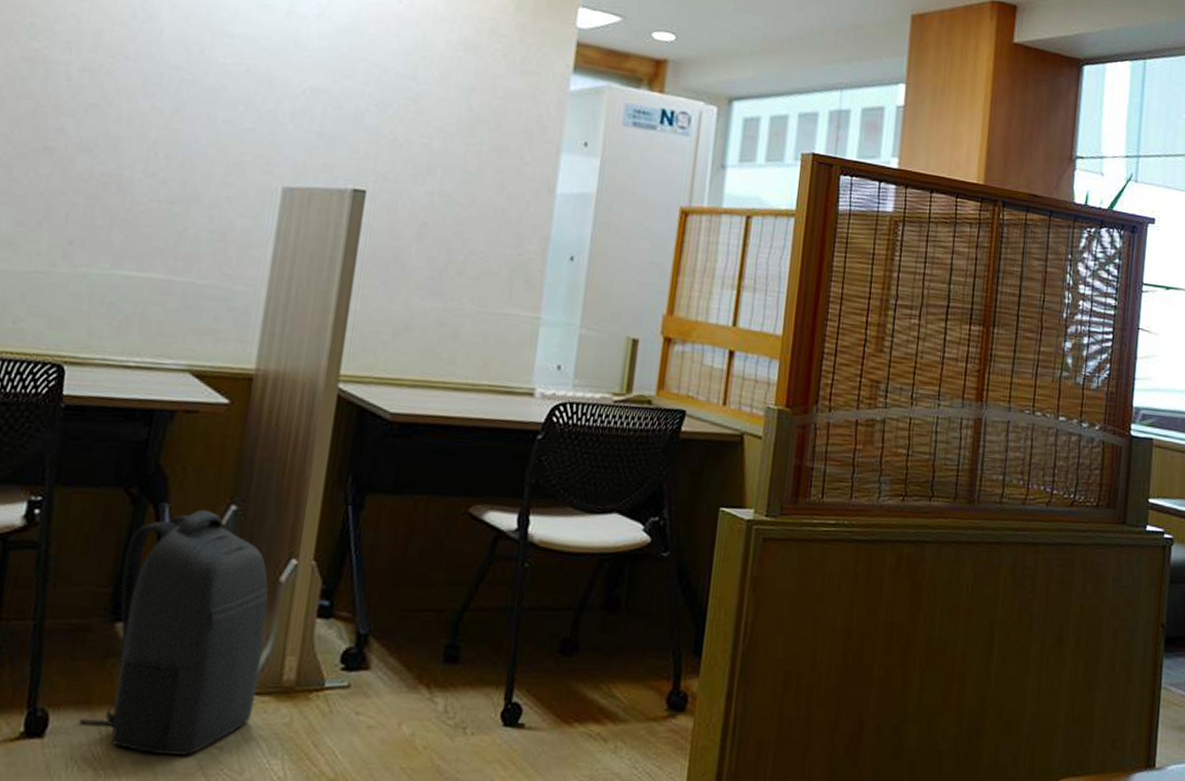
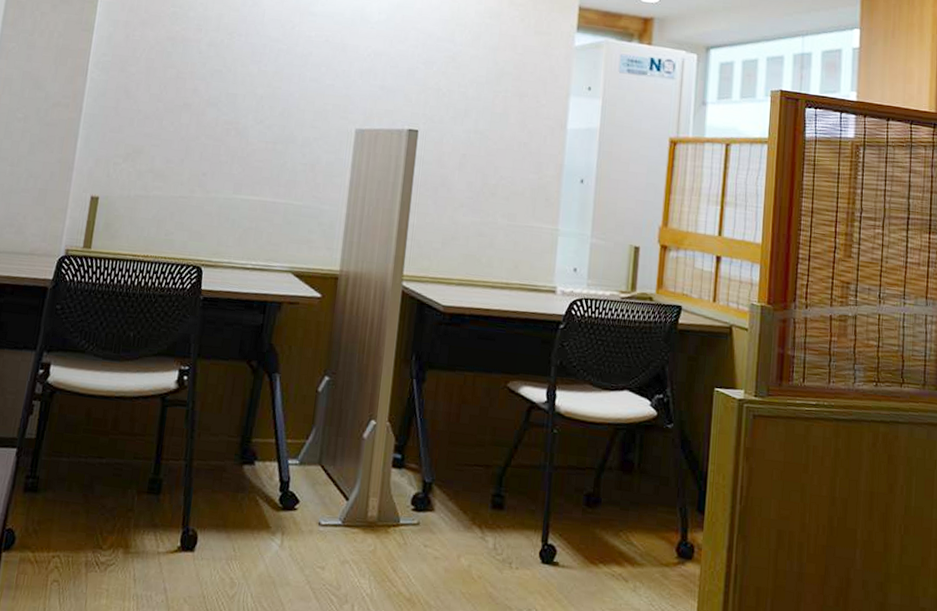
backpack: present [79,509,269,756] -> none [219,379,355,572]

